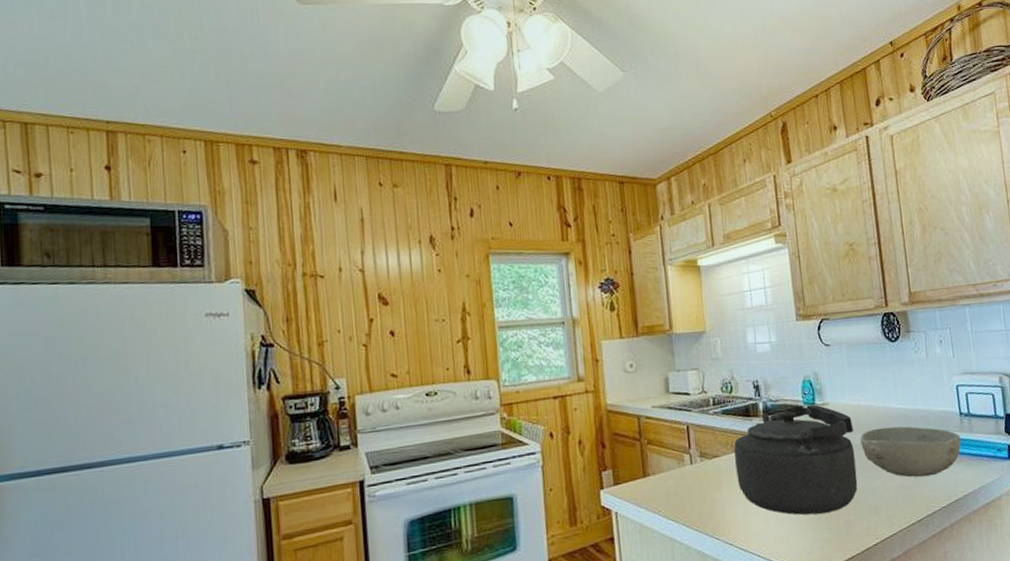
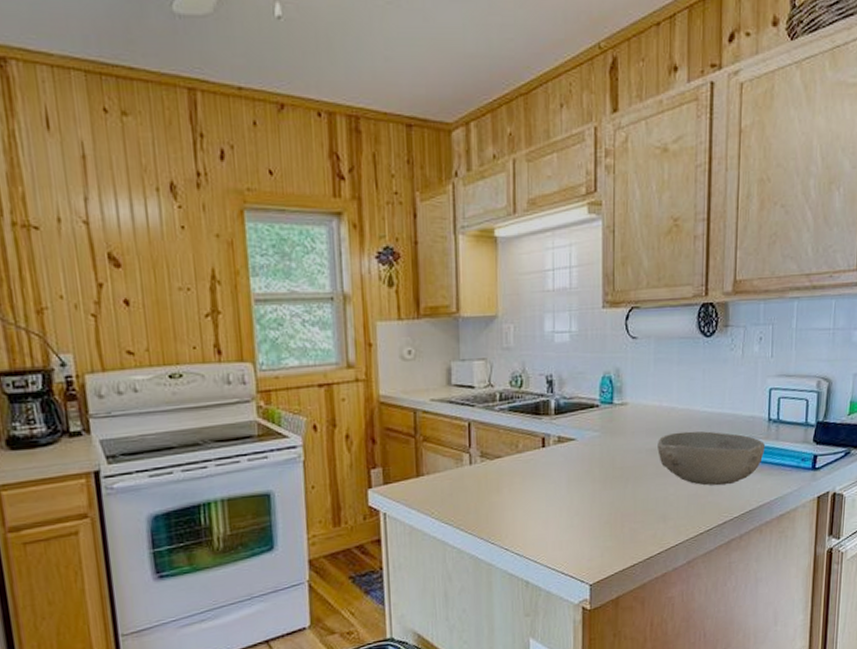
kettle: present [733,404,858,515] -> none [519,404,652,522]

